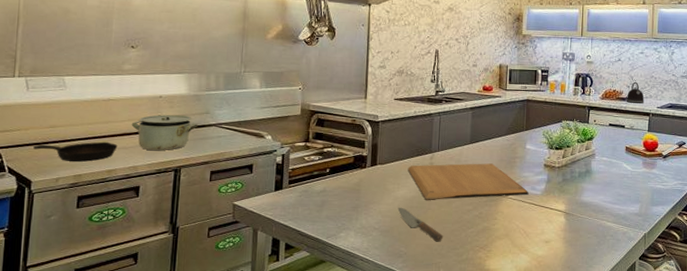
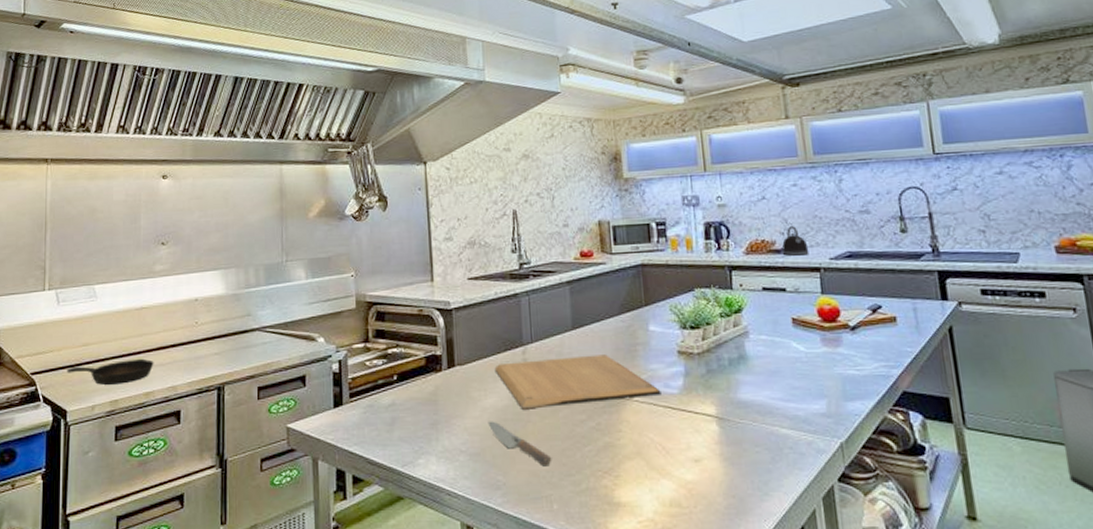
saucepan: present [131,115,198,150] -> none [167,320,239,365]

